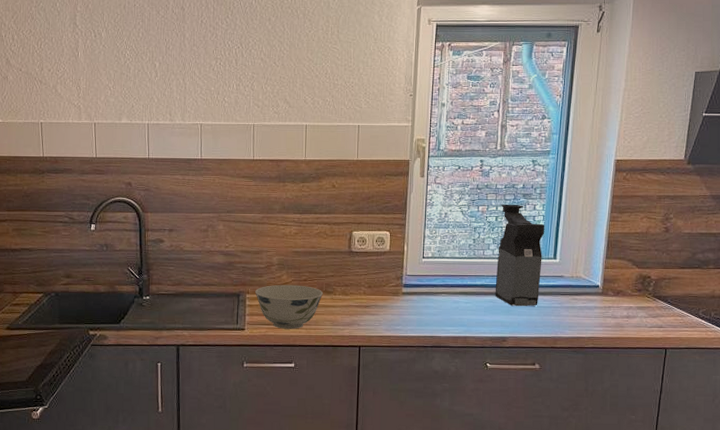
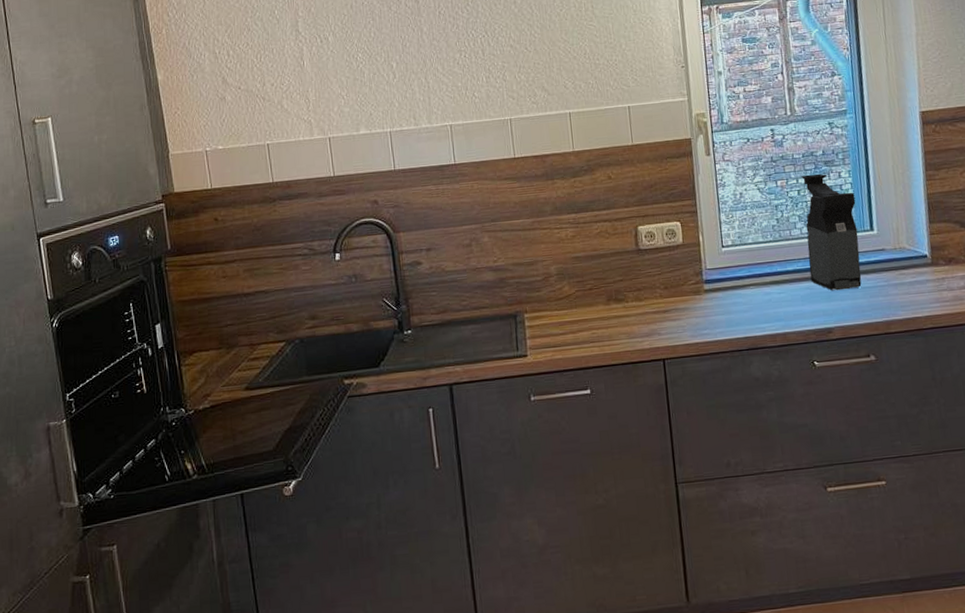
bowl: present [255,284,323,329] -> none [534,295,613,350]

